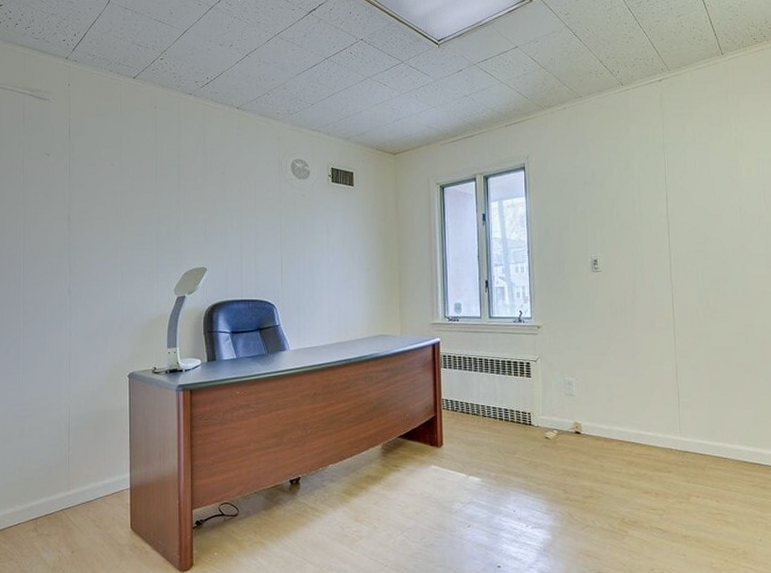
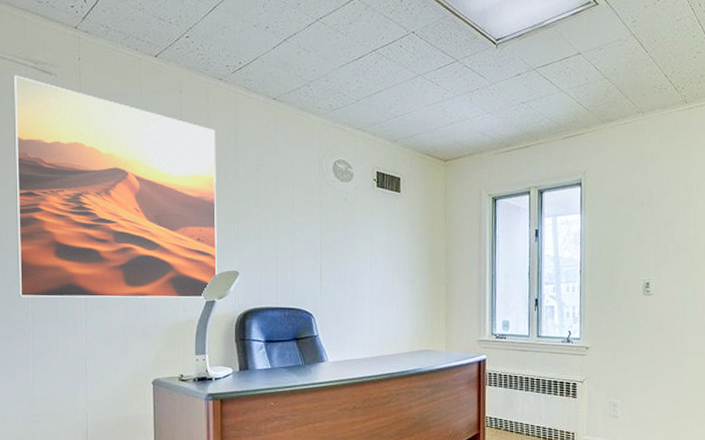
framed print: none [12,103,188,300] -> present [13,75,218,298]

